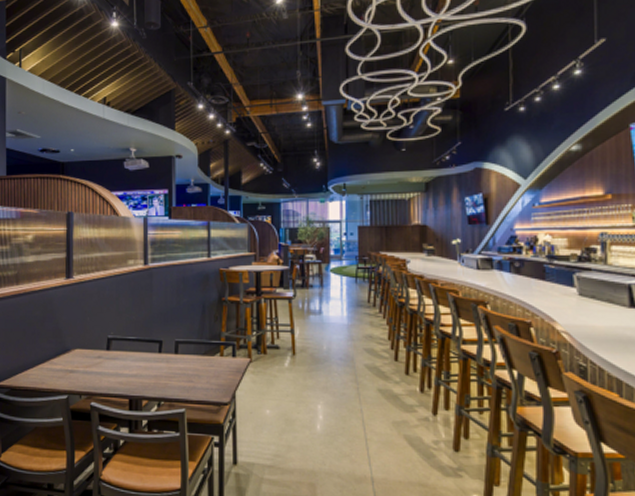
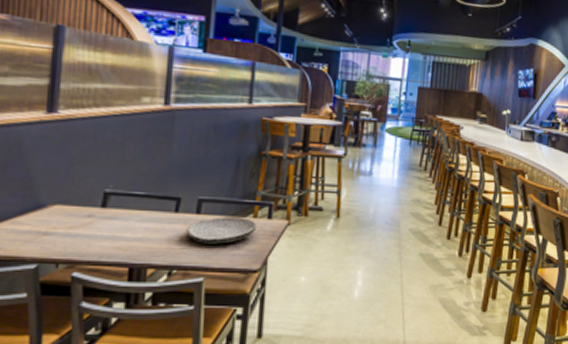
plate: none [168,356,224,380] -> present [186,217,257,244]

